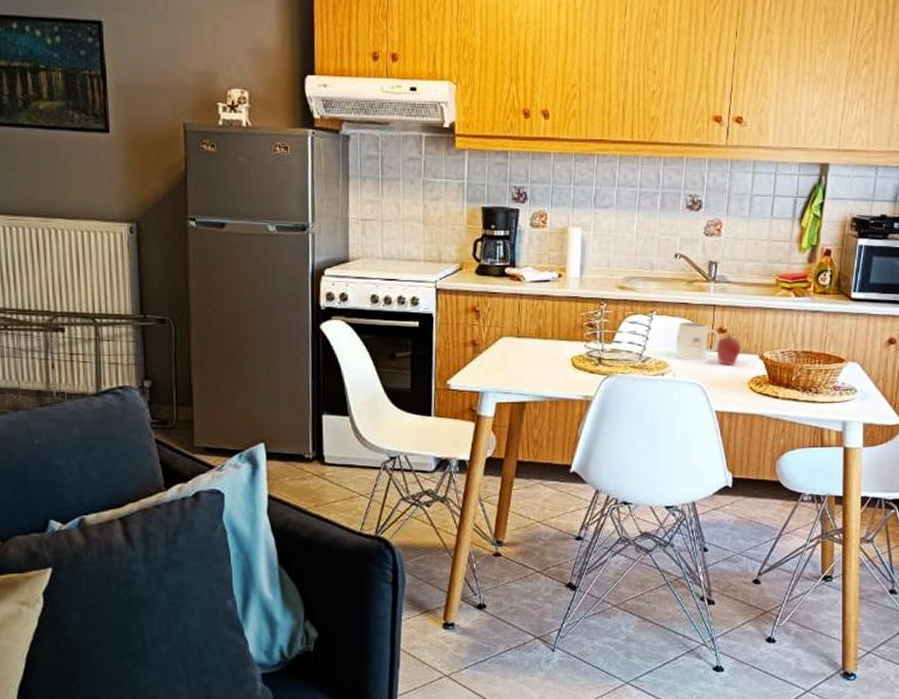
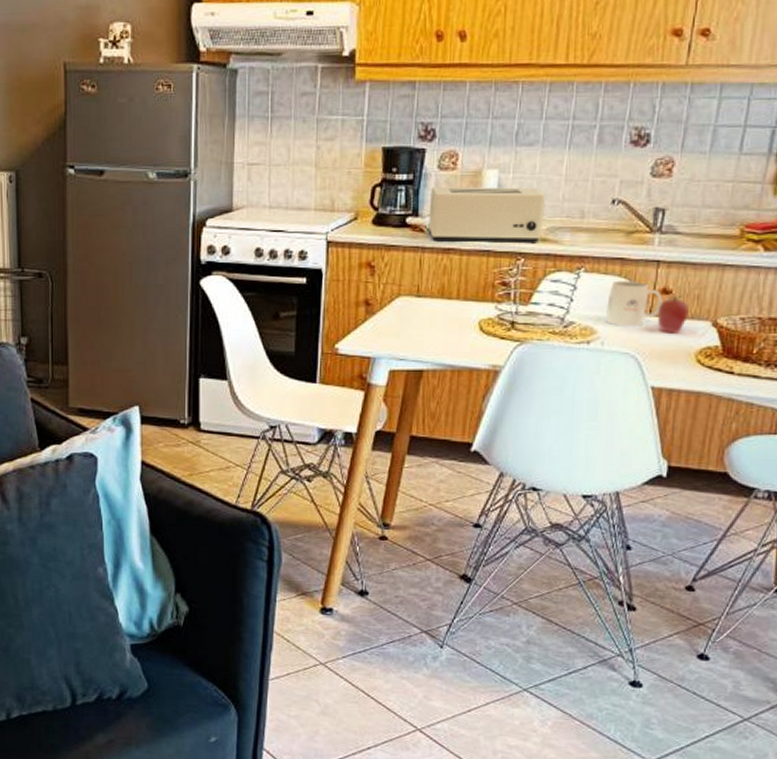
toaster: none [524,242,622,291] -> present [428,186,546,244]

